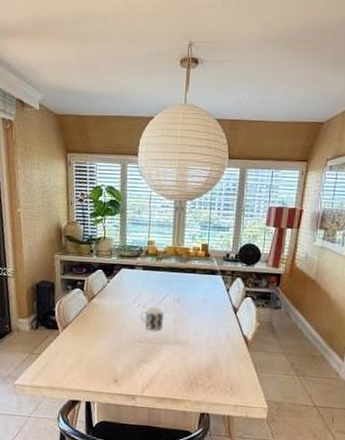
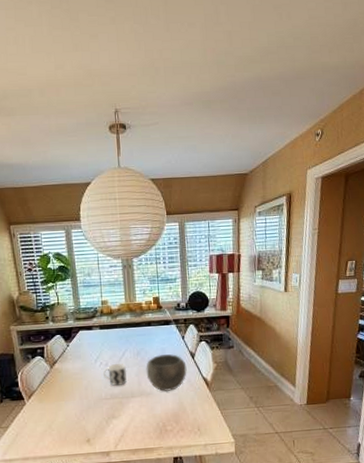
bowl: none [184,304,228,344] -> present [146,354,187,392]

